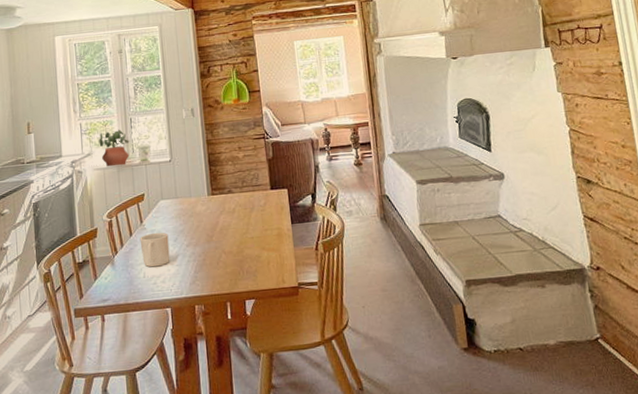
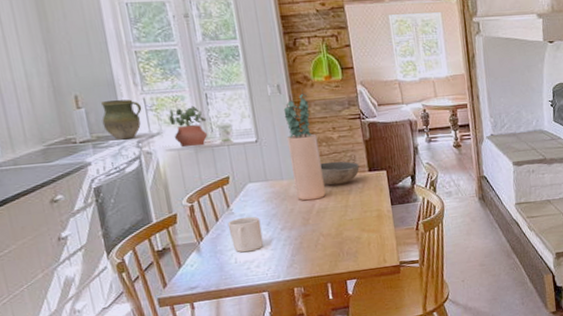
ceramic jug: none [46,125,78,161] -> present [100,99,142,140]
vase: none [195,112,229,218] -> present [283,89,326,201]
bowl: none [225,179,262,203] -> present [320,161,360,186]

